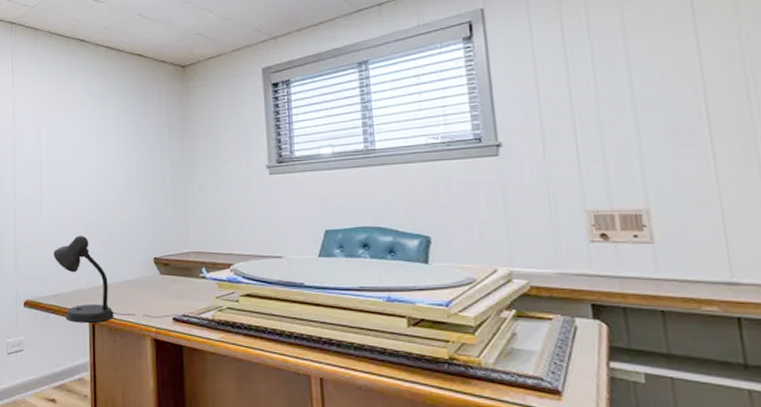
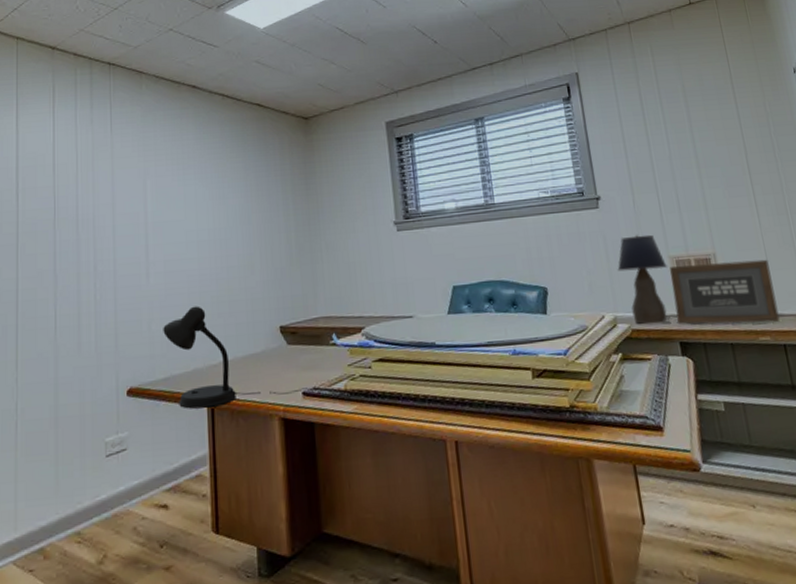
table lamp: none [517,185,583,282] -> present [617,234,671,324]
picture frame: none [585,218,735,291] -> present [670,259,780,325]

